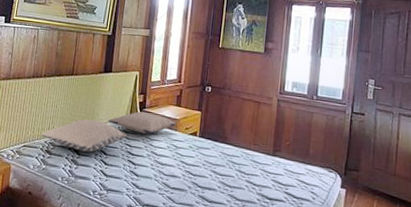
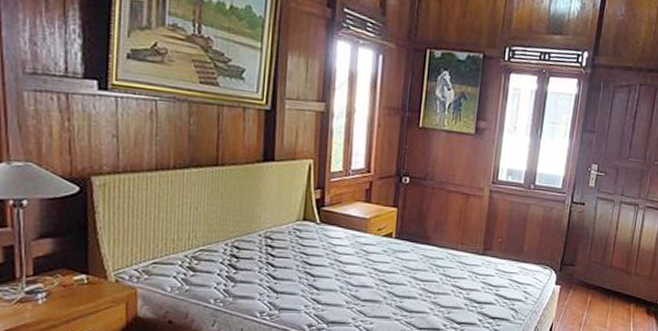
pillow: present [41,119,126,152] -> none [178,223,300,265]
pillow: present [109,111,176,134] -> none [275,211,366,239]

